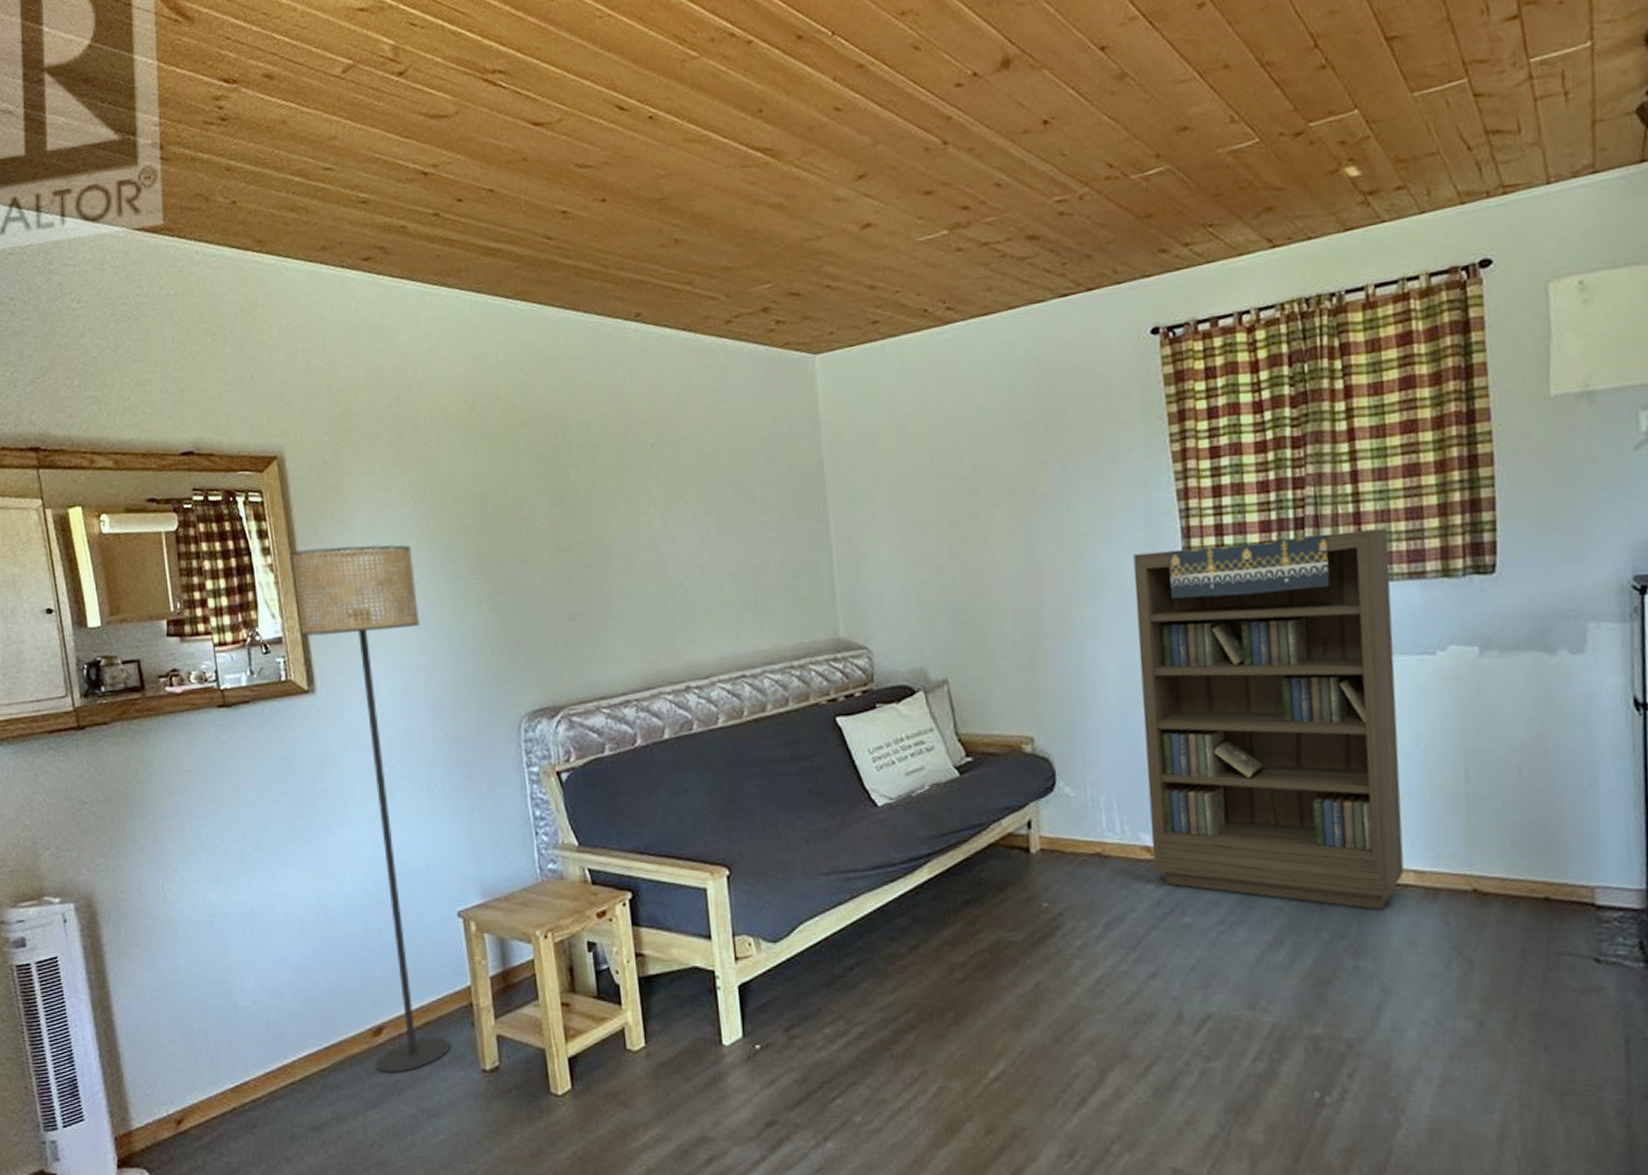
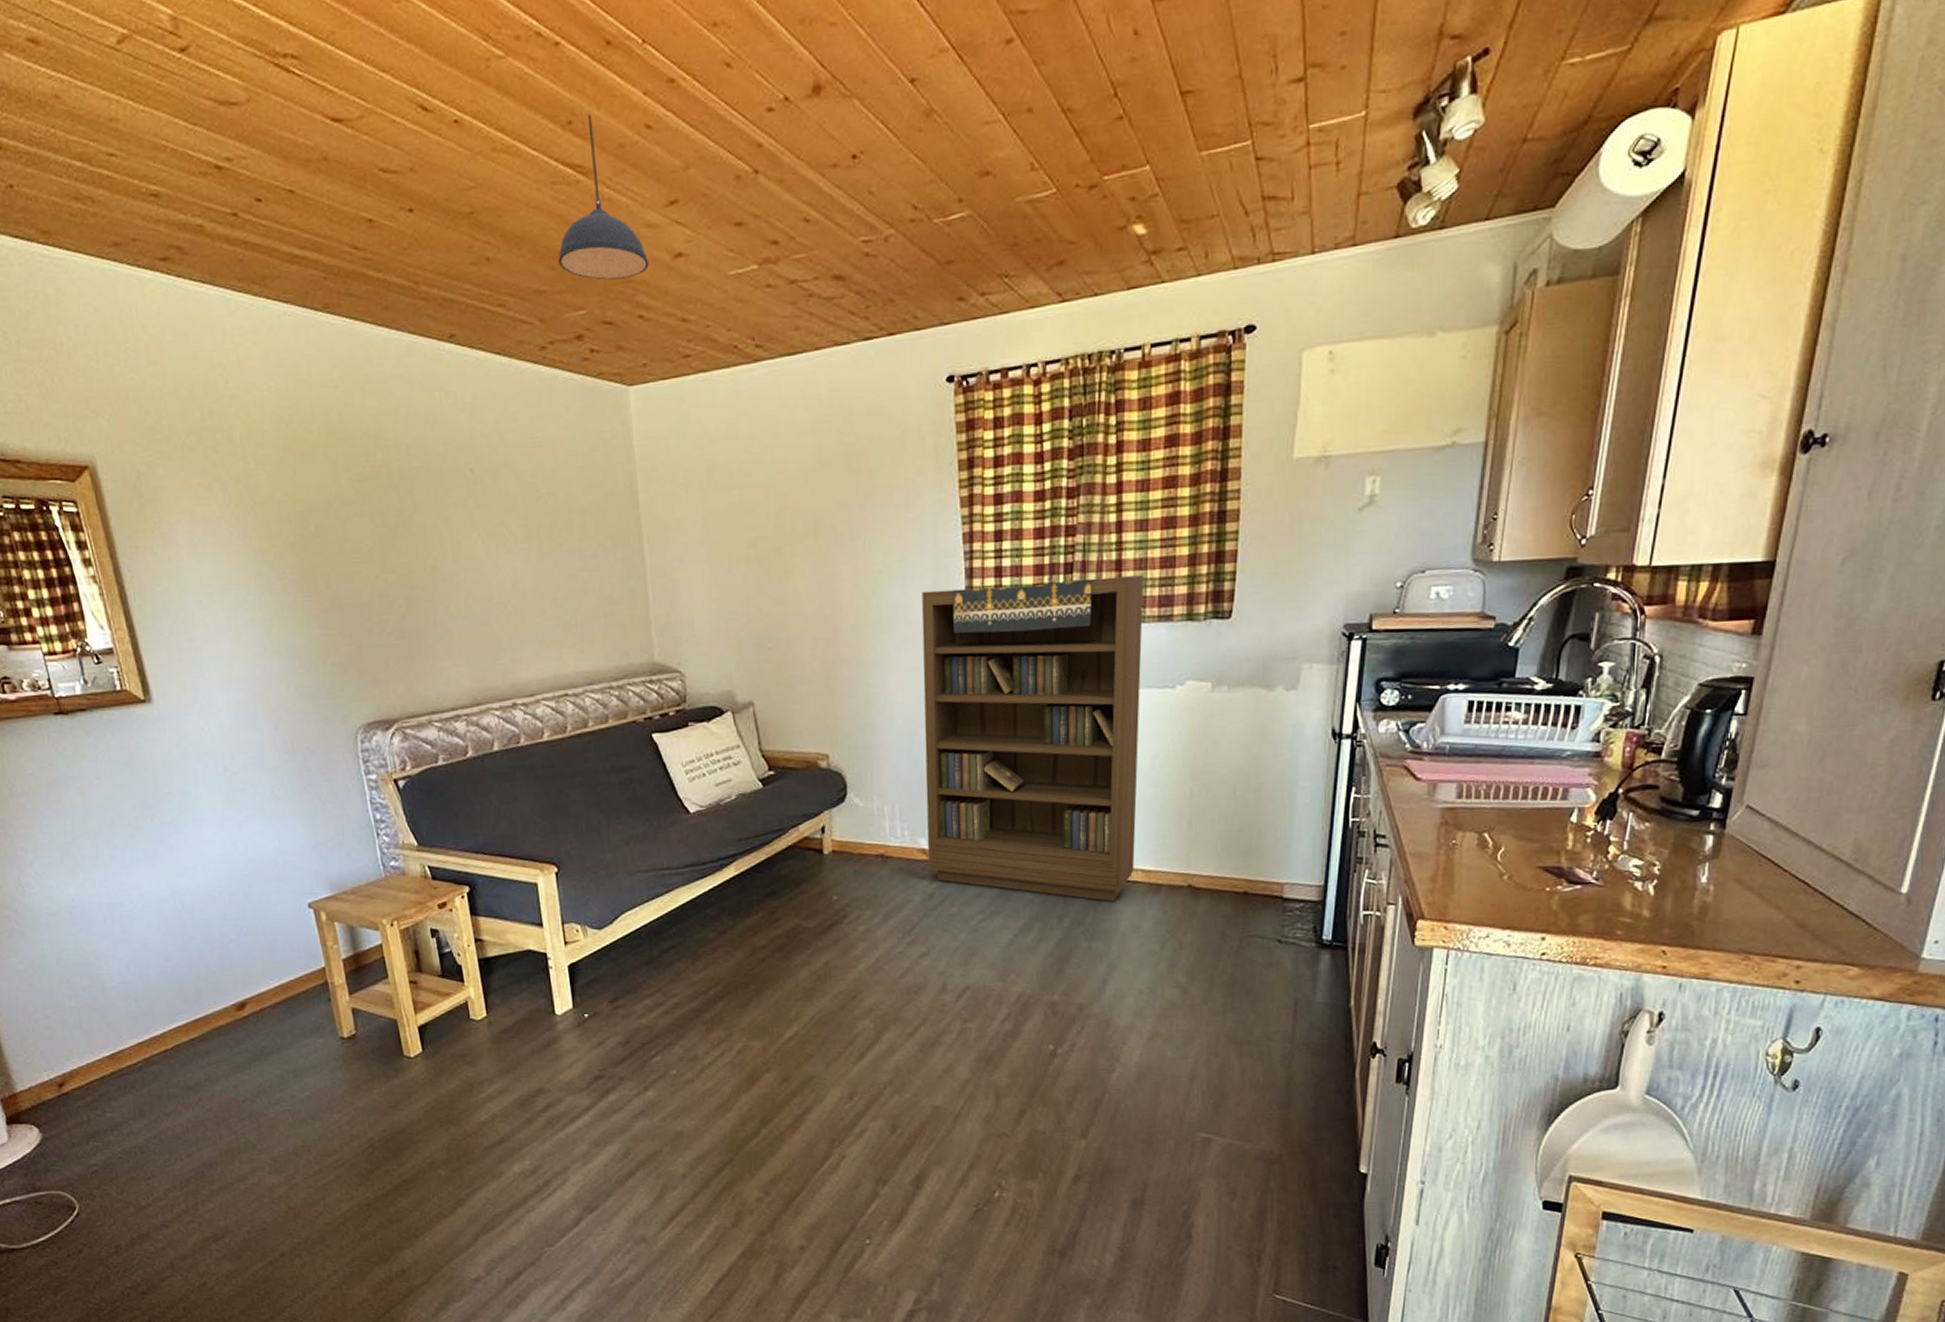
floor lamp: present [292,544,451,1073] -> none [114,560,310,1041]
pendant light: none [746,102,837,254] -> present [558,114,649,280]

